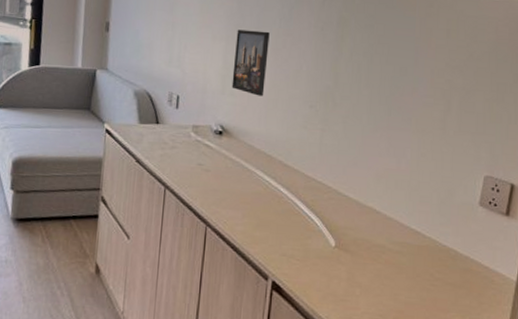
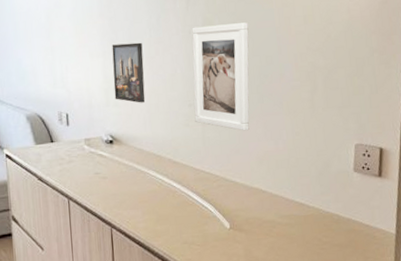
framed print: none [314,24,386,143] -> present [192,22,250,131]

